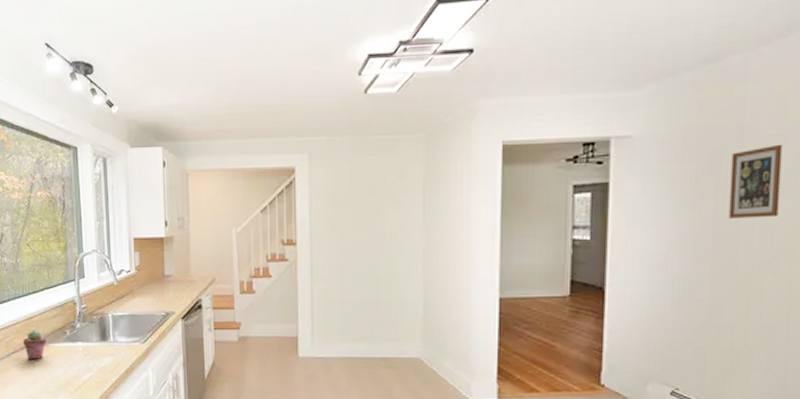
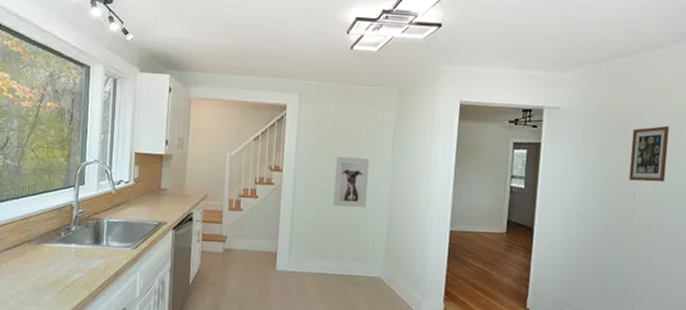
potted succulent: present [23,330,46,360] -> none [17,229,40,258]
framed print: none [357,221,396,280] -> present [333,156,369,208]

